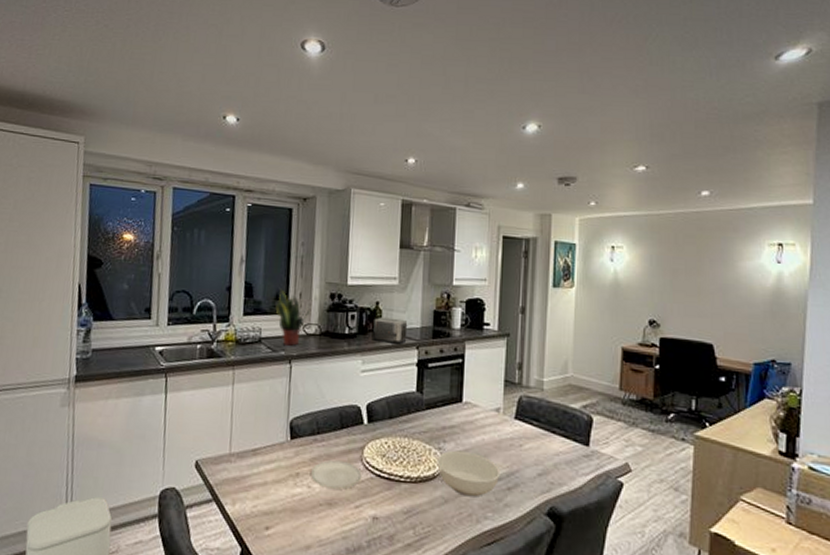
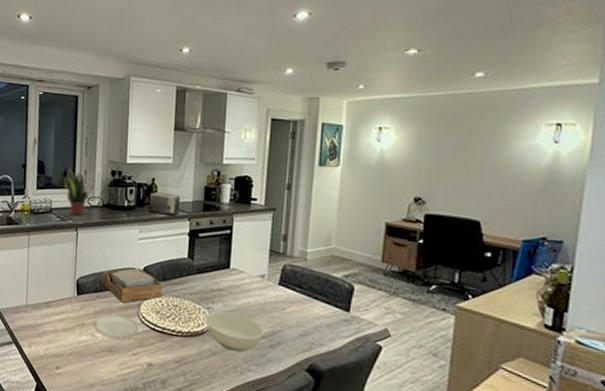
napkin holder: none [319,405,390,447] -> present [101,268,164,303]

